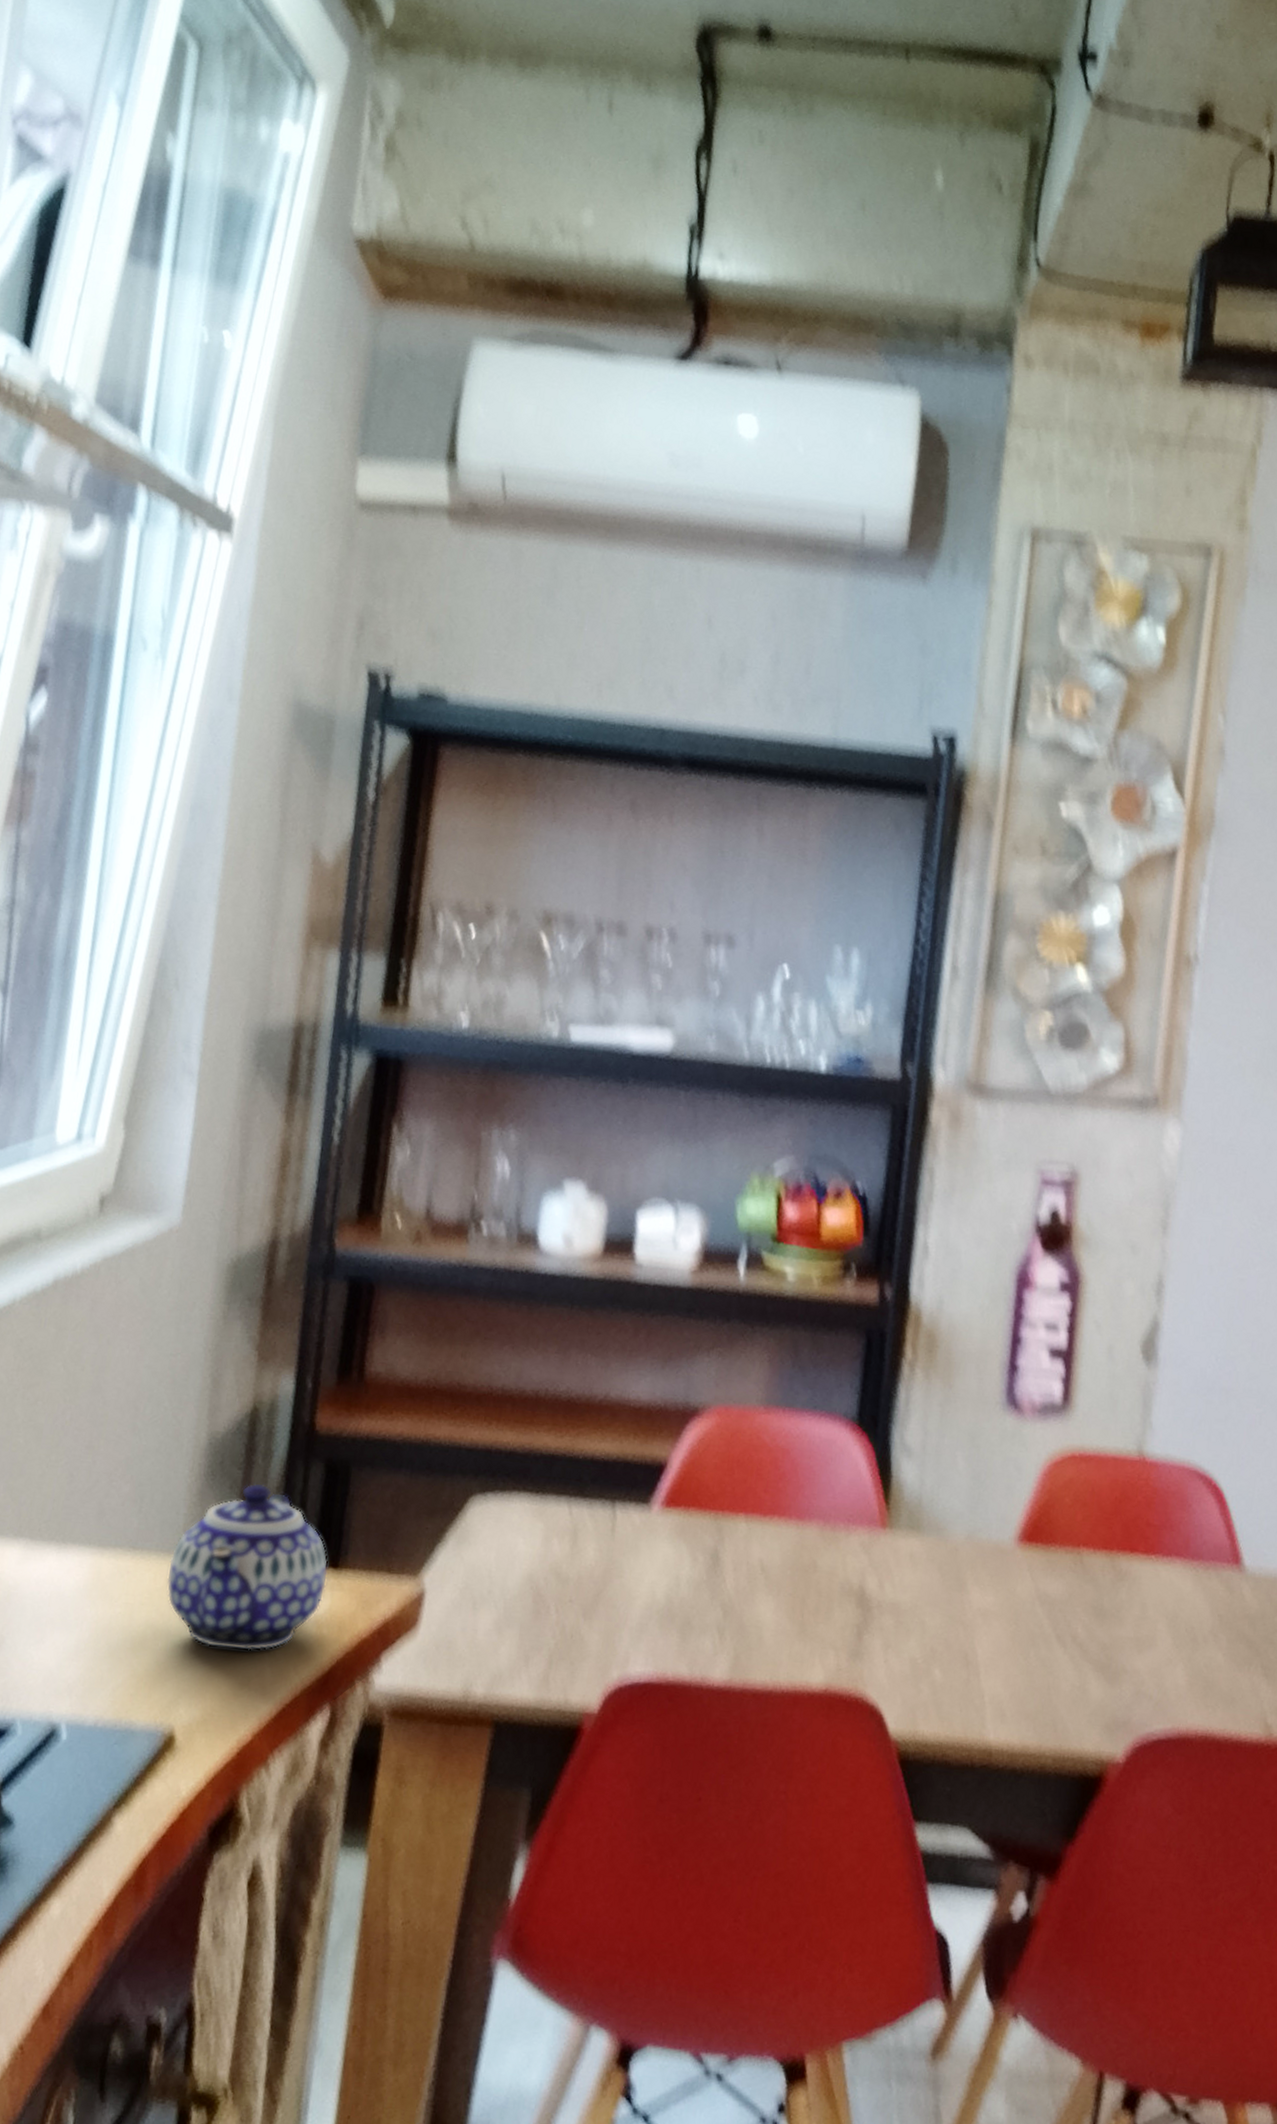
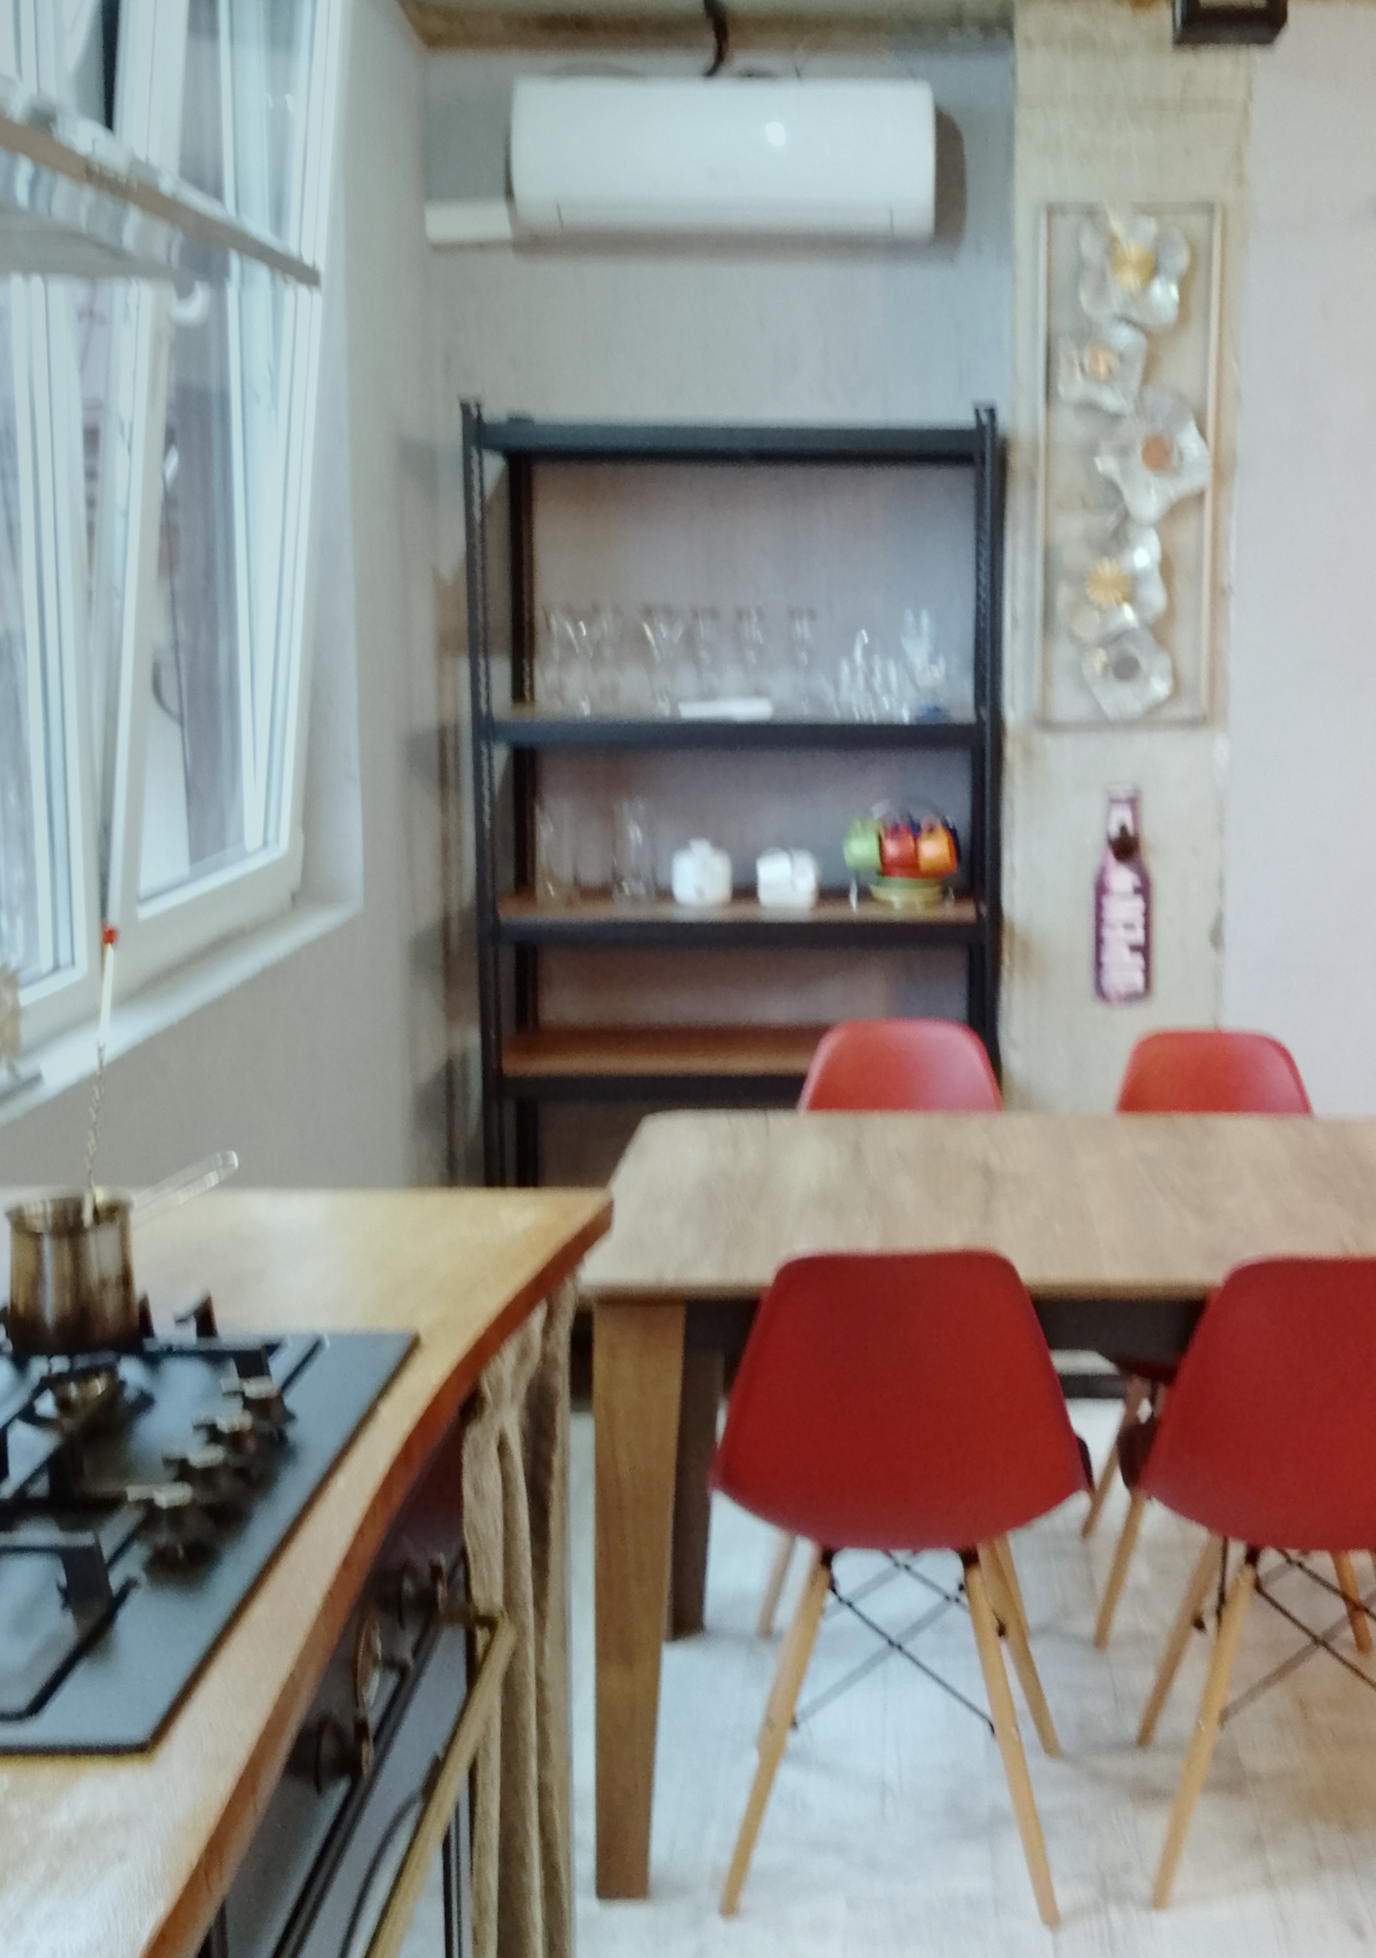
teapot: present [166,1483,328,1651] -> none [395,1123,530,1261]

